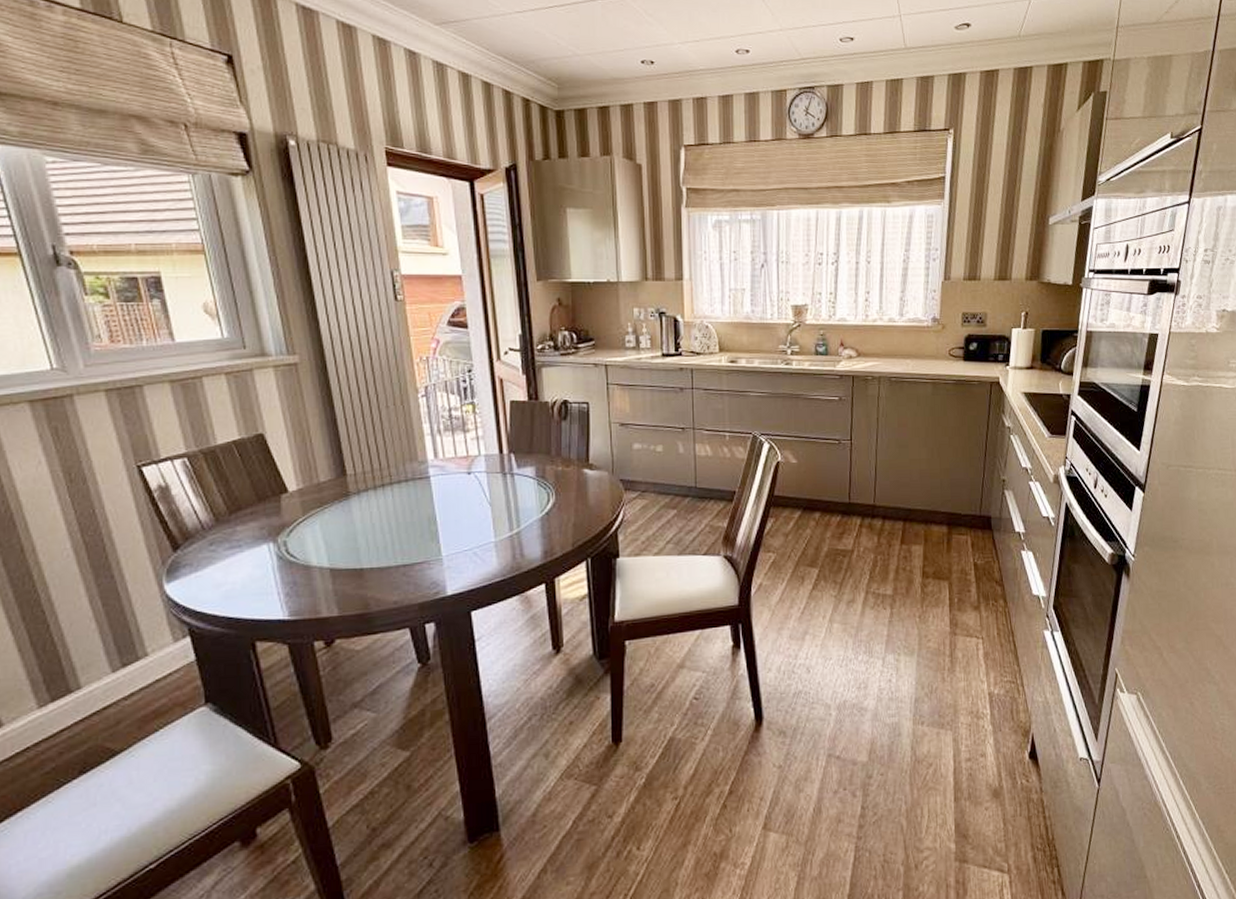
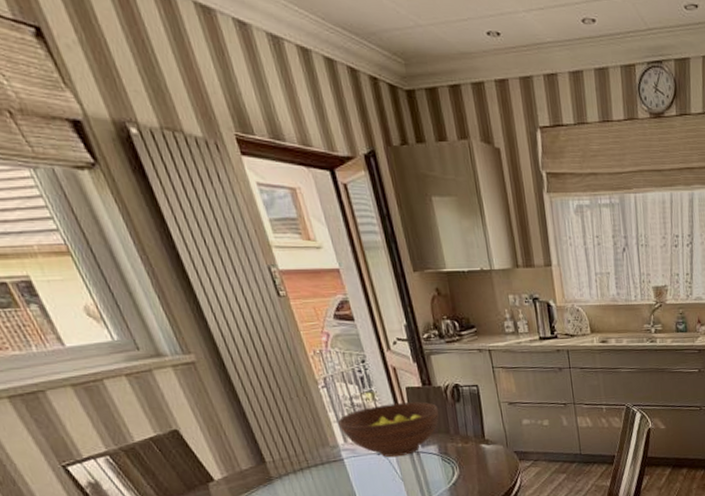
fruit bowl: none [432,417,542,478] -> present [338,402,440,458]

